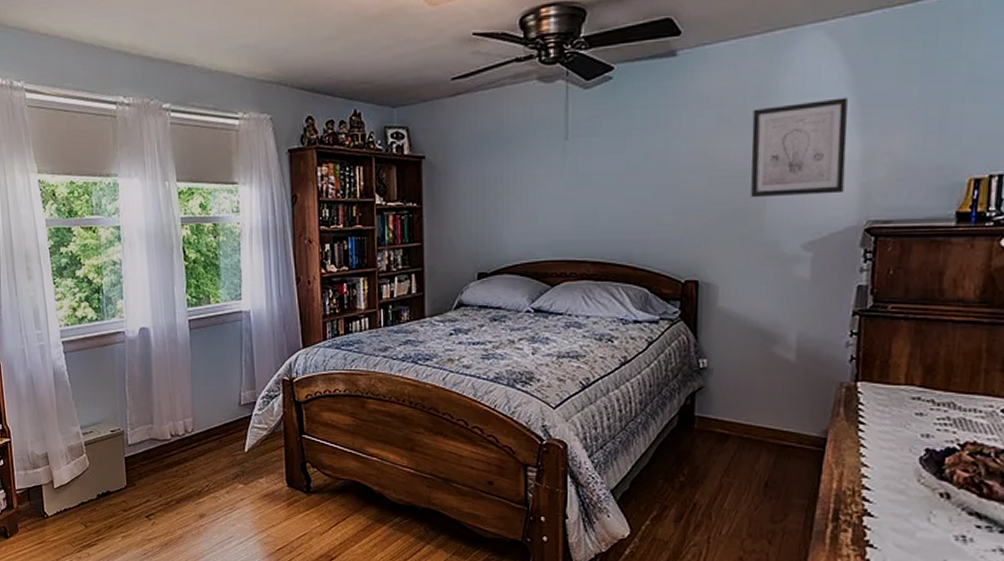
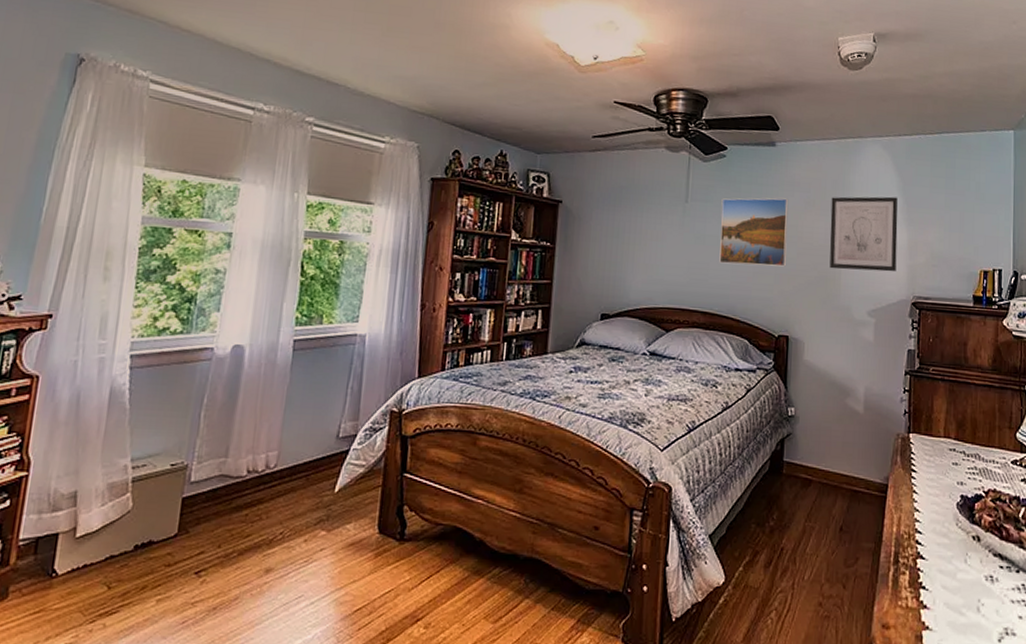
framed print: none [609,119,696,206] -> present [719,198,789,267]

